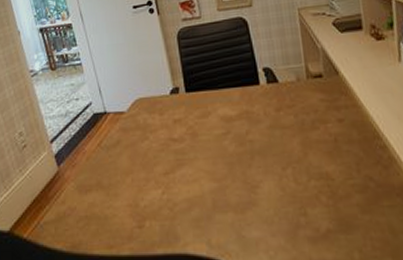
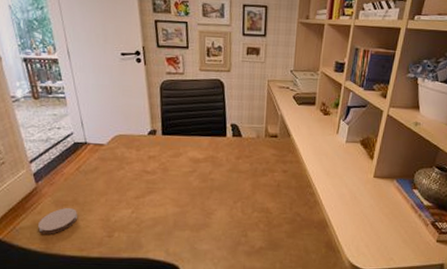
coaster: none [63,194,103,229] -> present [38,208,77,234]

